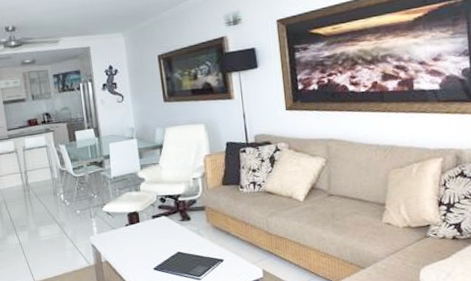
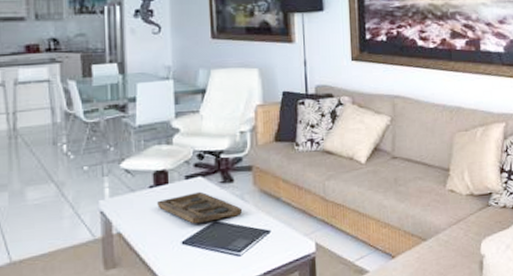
decorative tray: none [132,228,200,254] -> present [157,191,243,224]

